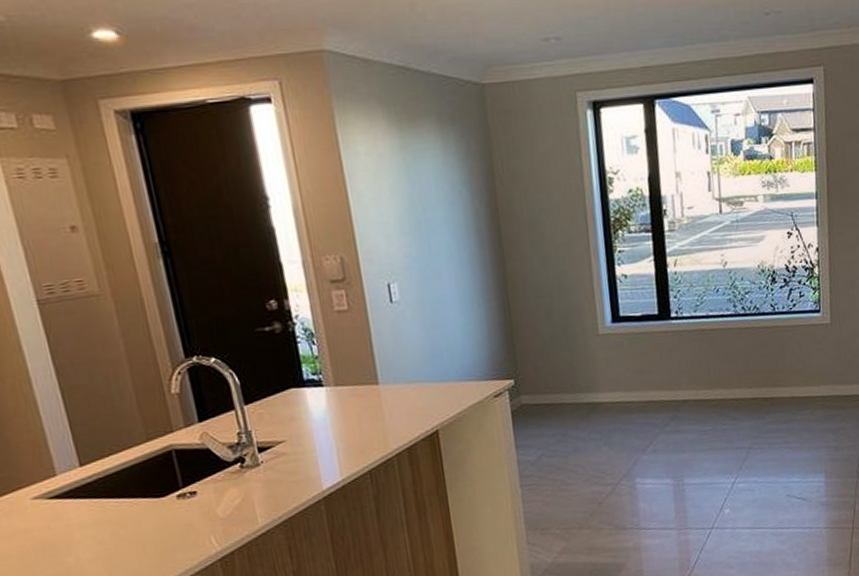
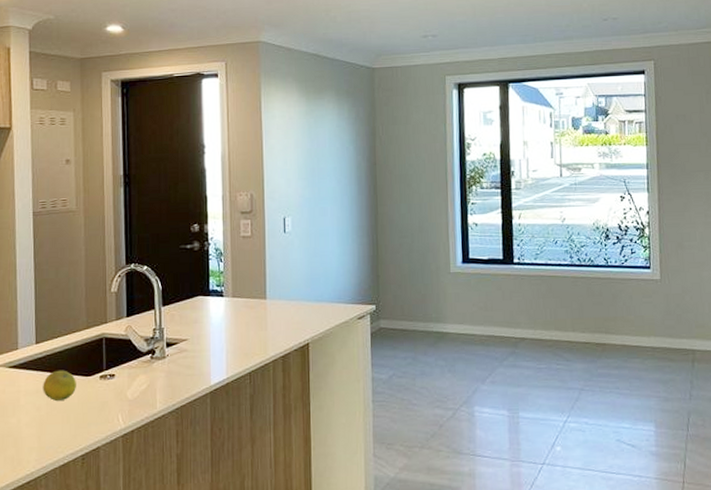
fruit: none [100,493,148,531] -> present [43,370,76,402]

